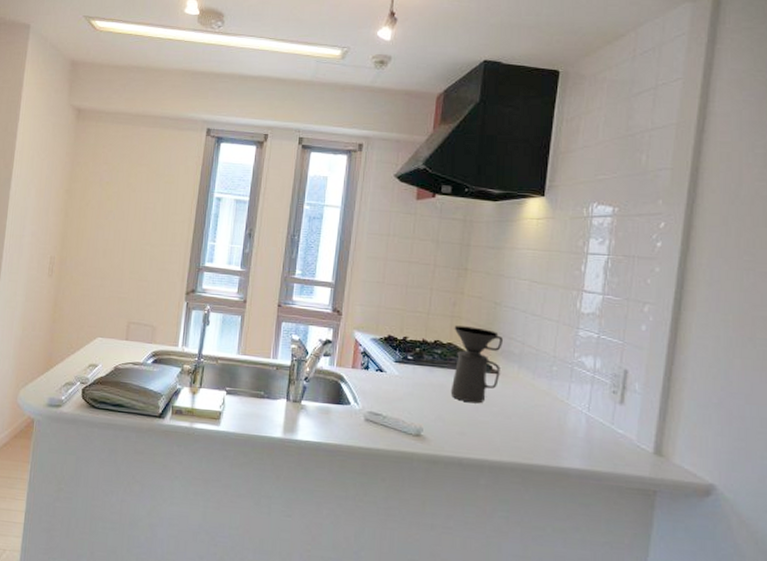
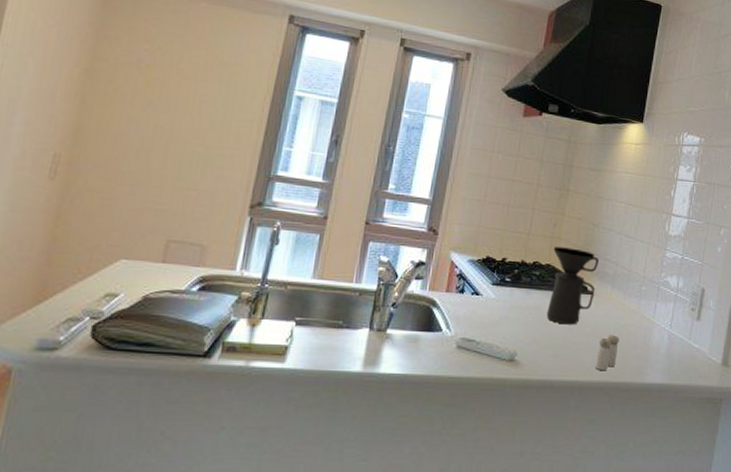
salt and pepper shaker: none [505,415,530,452] -> present [595,335,619,371]

